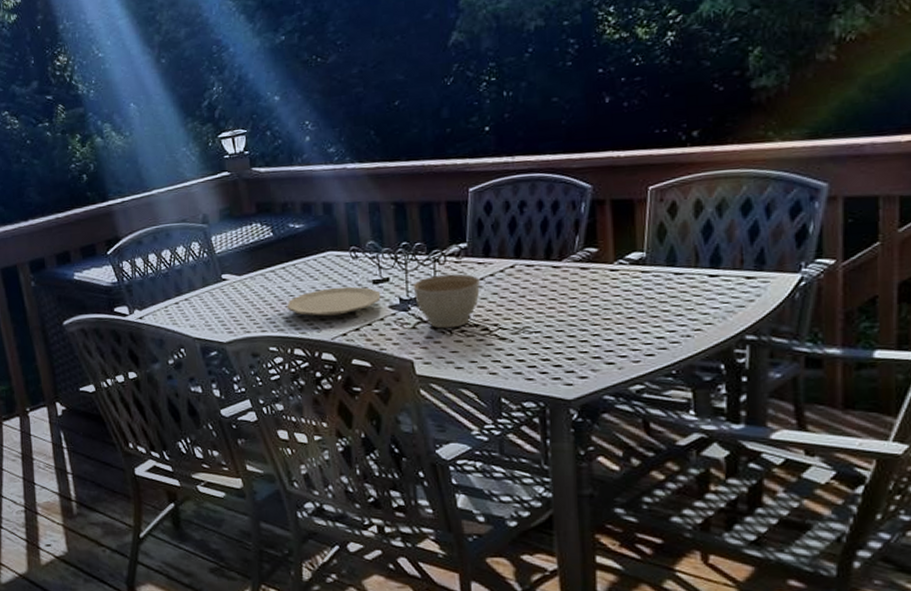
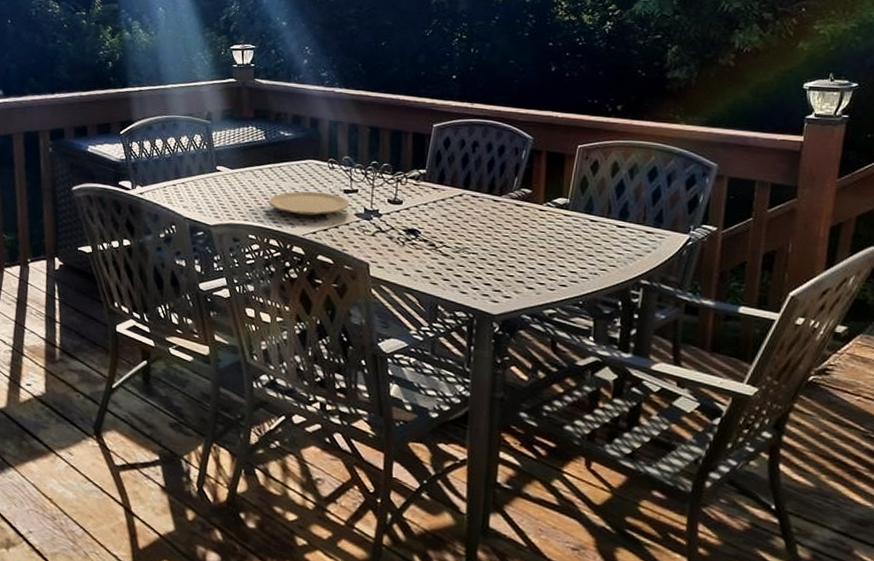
planter bowl: present [413,273,480,329] -> none [376,193,433,240]

